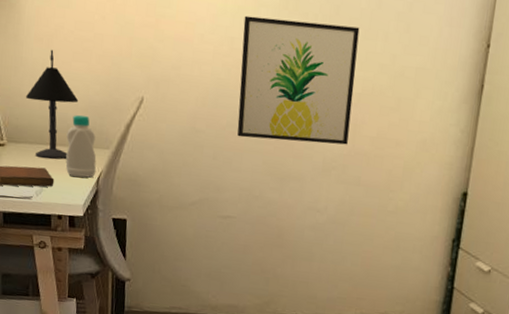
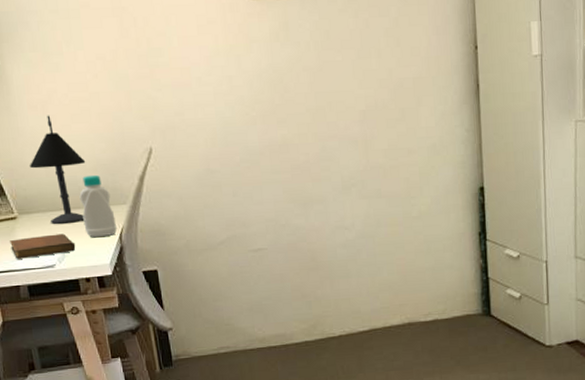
wall art: present [237,15,360,145] -> none [238,48,362,171]

